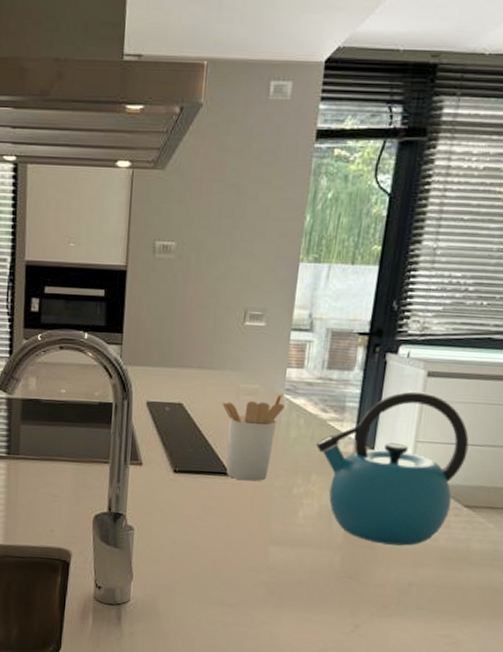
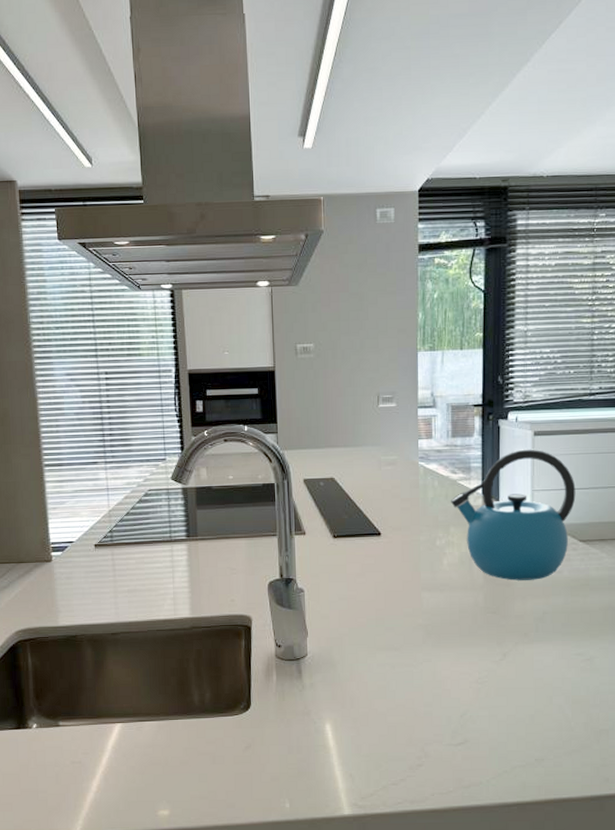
utensil holder: present [222,392,284,482] -> none [367,460,420,539]

